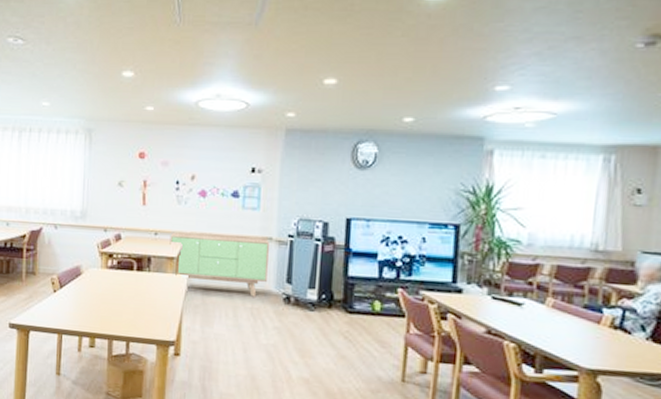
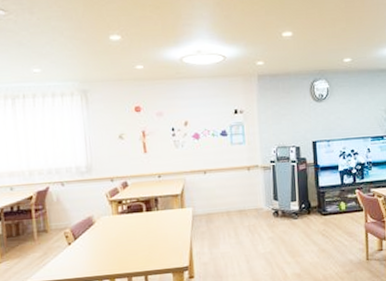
sideboard: present [169,232,269,297] -> none [172,166,258,217]

